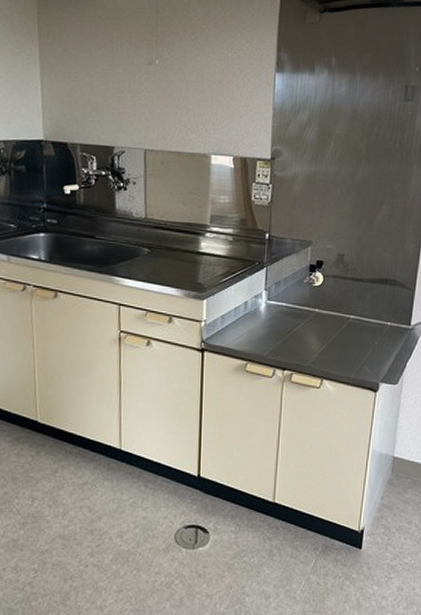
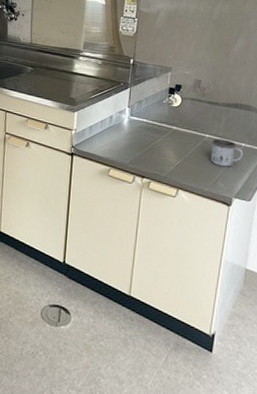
mug: none [356,319,389,350] -> present [211,138,243,167]

